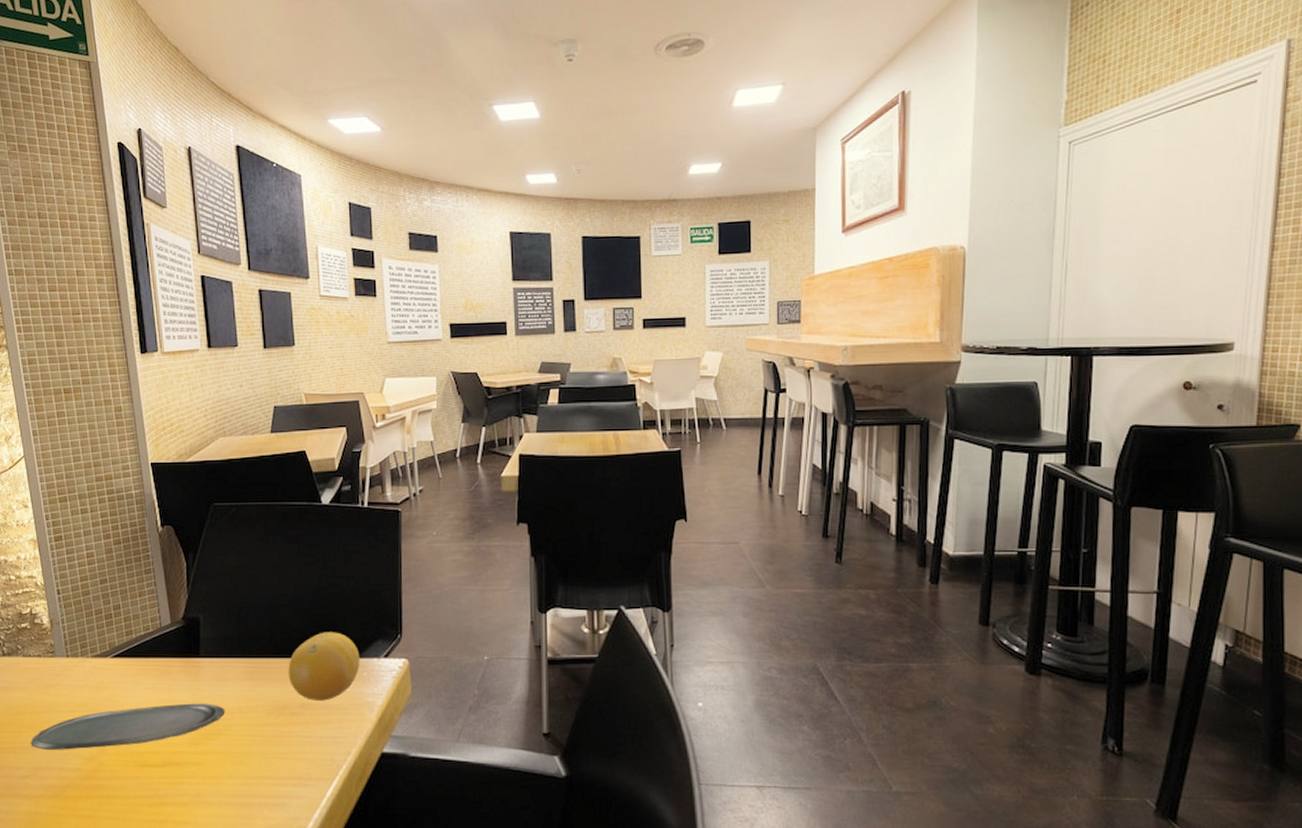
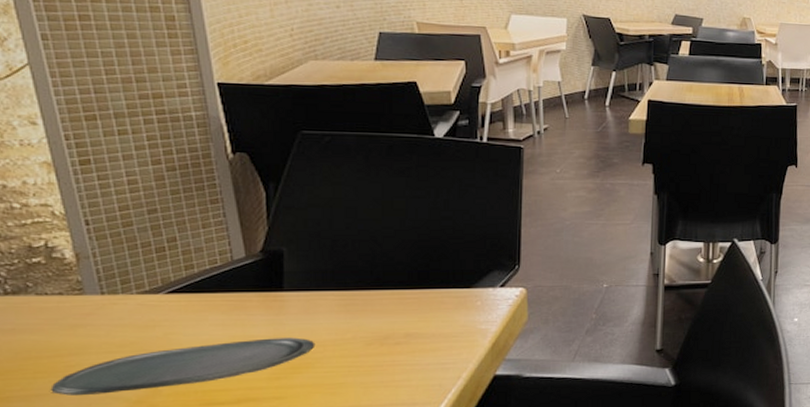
fruit: present [288,632,360,701] -> none [391,264,474,330]

